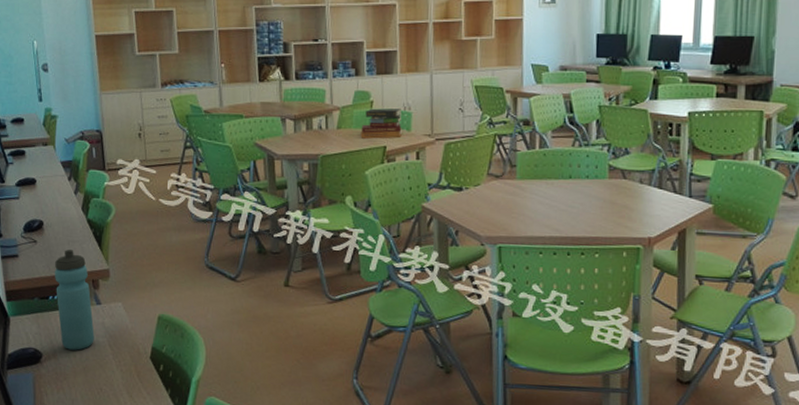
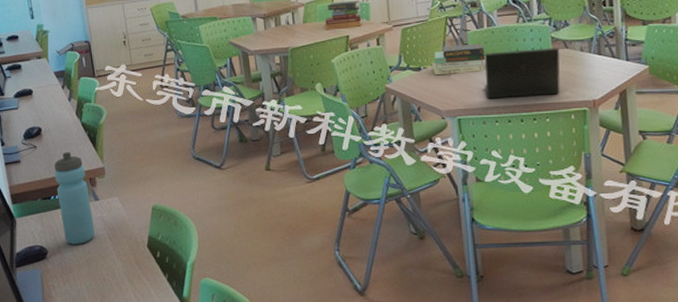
books: none [474,165,535,198] -> present [431,43,485,76]
laptop: none [530,176,617,229] -> present [484,47,560,99]

